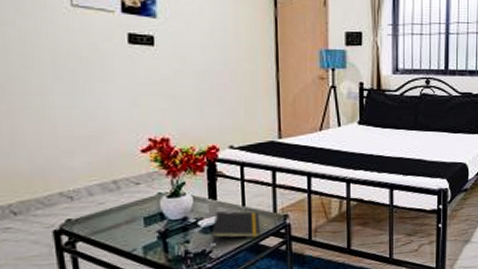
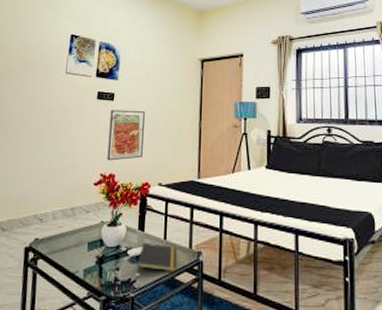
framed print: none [151,58,204,122] -> present [107,110,146,161]

